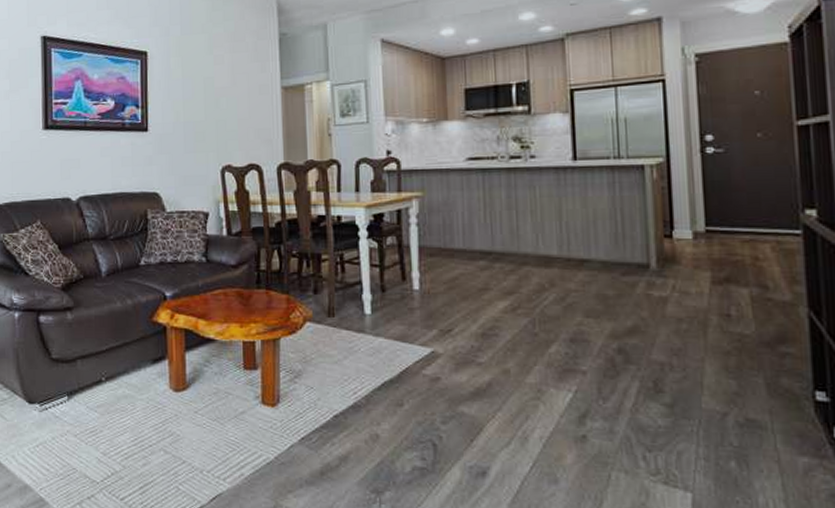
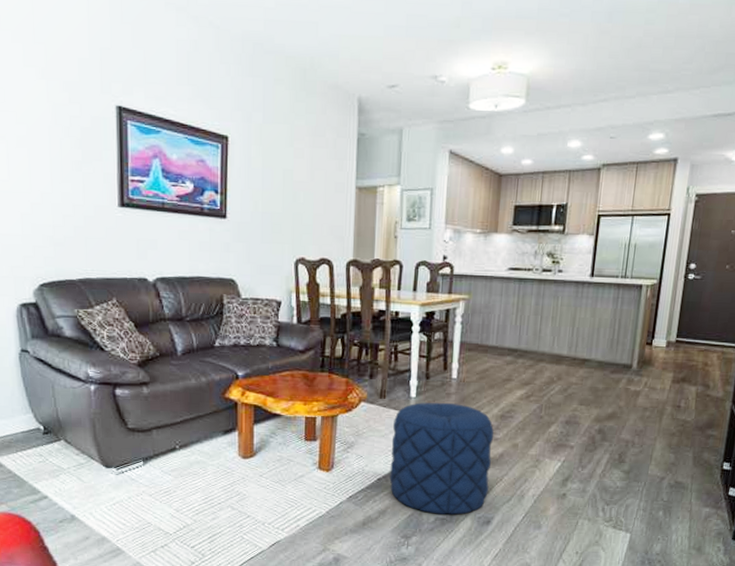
pouf: none [347,319,478,463] -> present [389,402,494,515]

